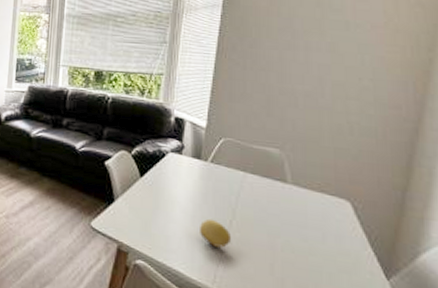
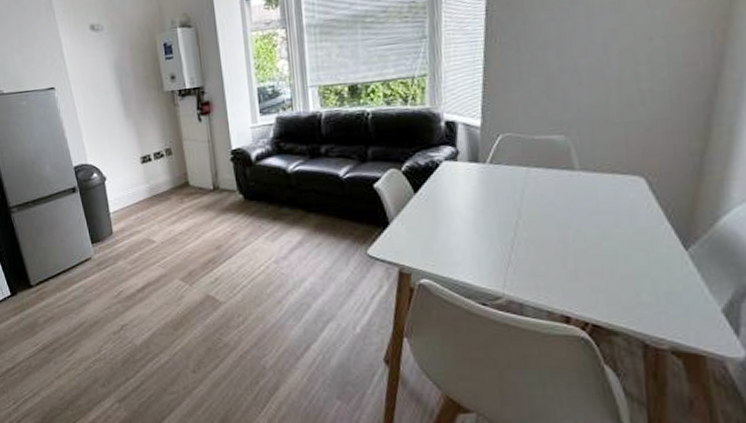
fruit: present [200,218,231,248] -> none [484,223,518,251]

